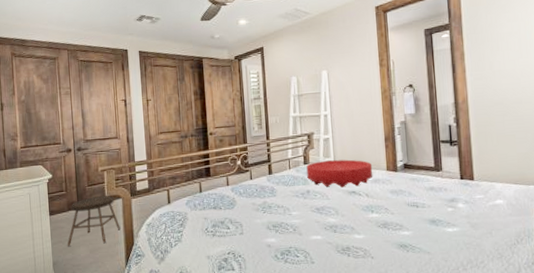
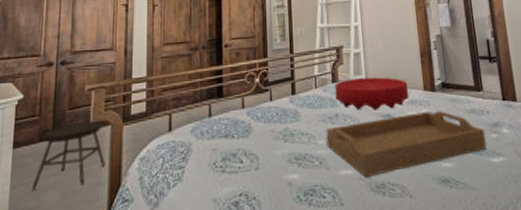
serving tray: none [299,188,442,242] -> present [326,111,487,178]

